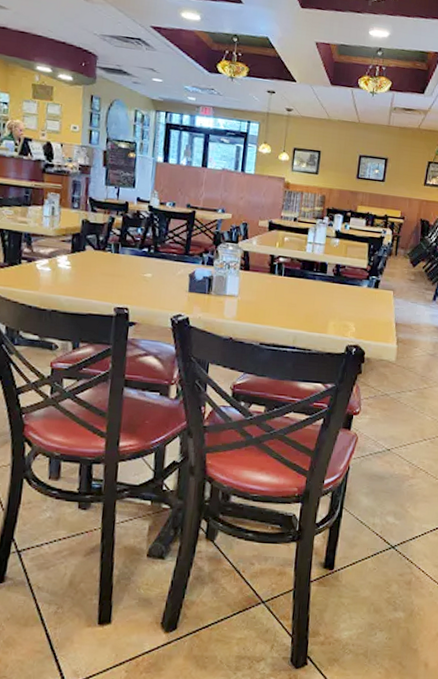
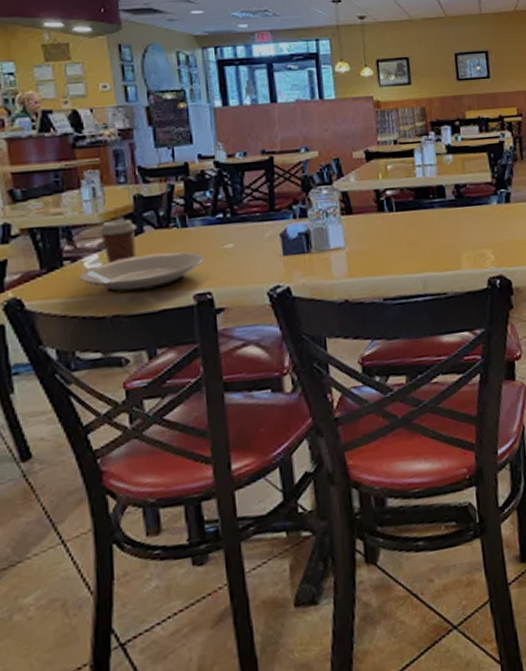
plate: none [31,267,128,297] -> present [79,251,205,294]
coffee cup: none [51,236,81,270] -> present [99,219,138,264]

